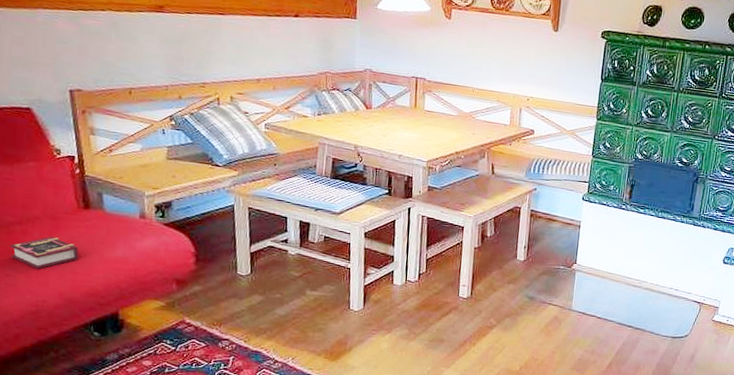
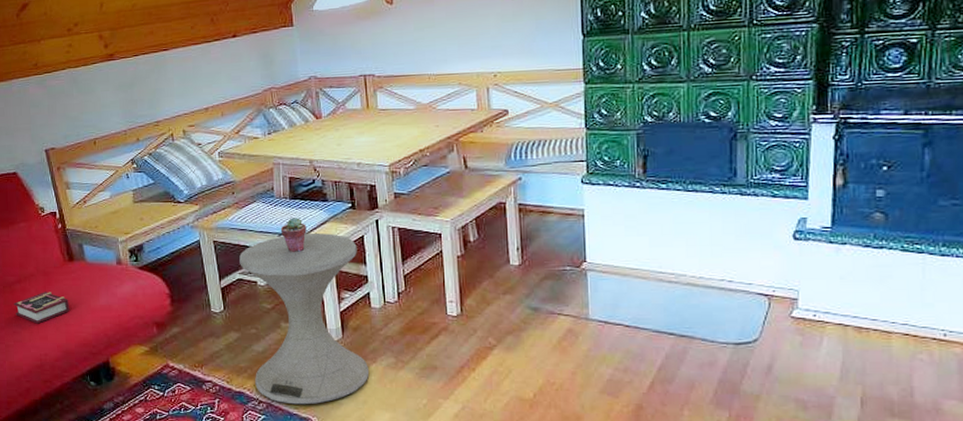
side table: none [272,211,388,367] -> present [239,233,370,405]
potted succulent: none [317,195,343,228] -> present [280,217,307,252]

